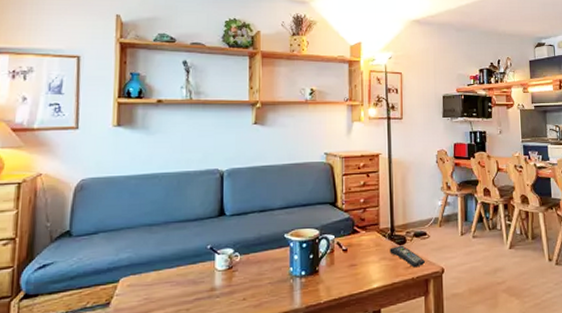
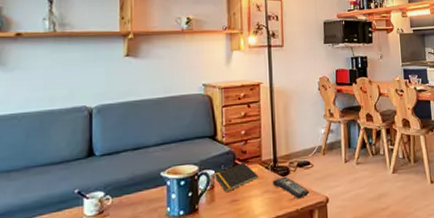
notepad: none [334,229,377,257] -> present [215,162,259,193]

